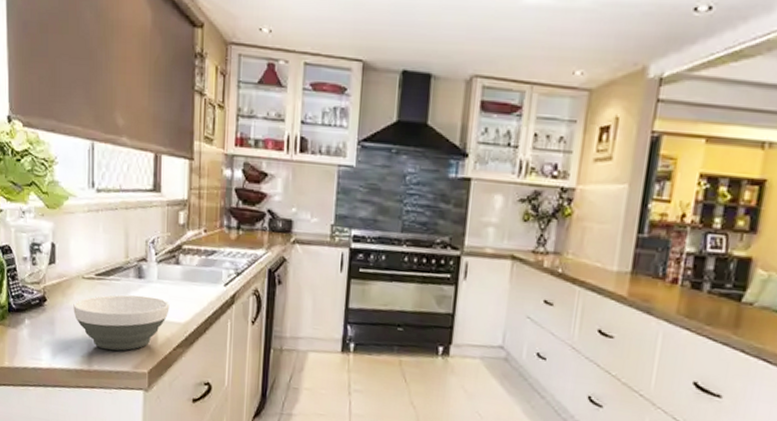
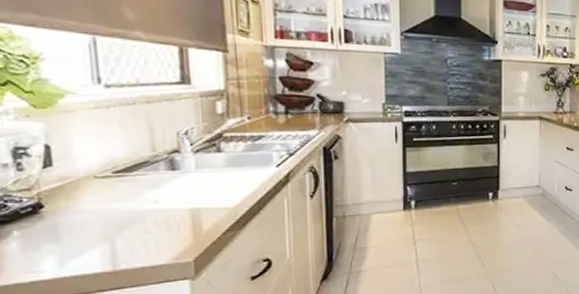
bowl: present [73,294,170,351] -> none [84,186,214,247]

